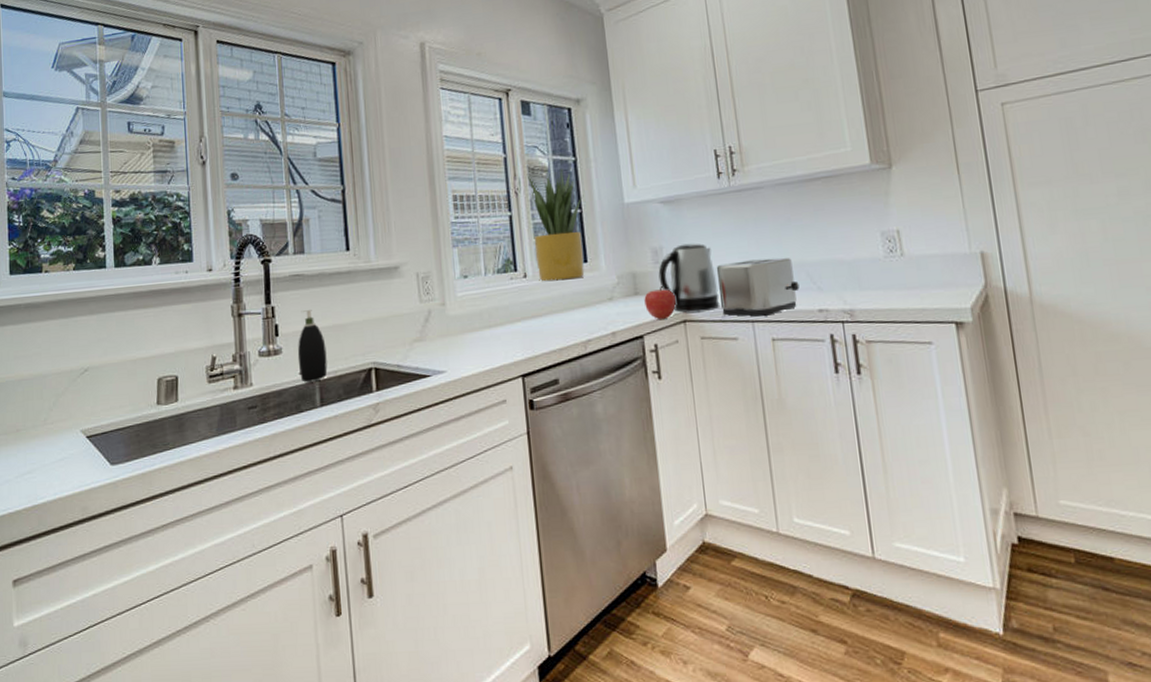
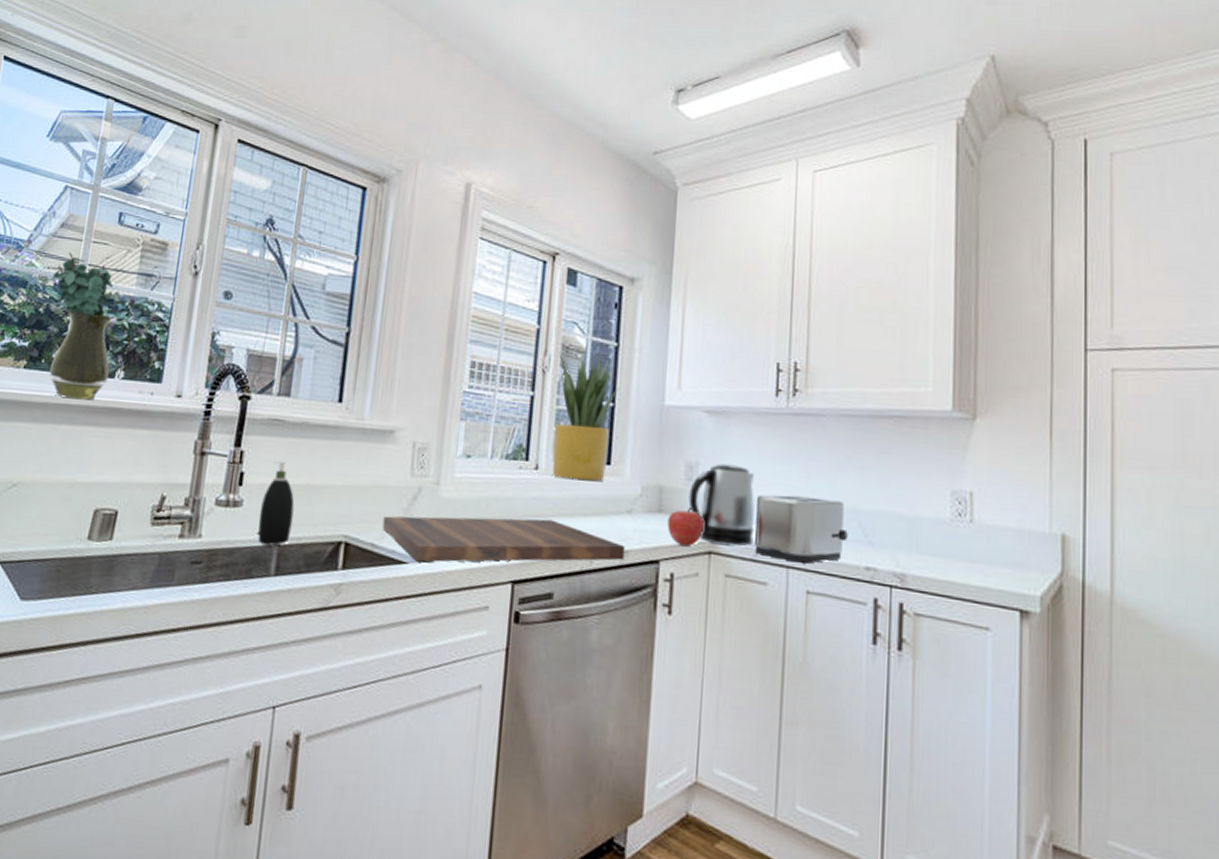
vase: none [81,164,147,289] -> present [49,253,114,400]
cutting board: none [403,317,613,373] -> present [382,516,625,563]

